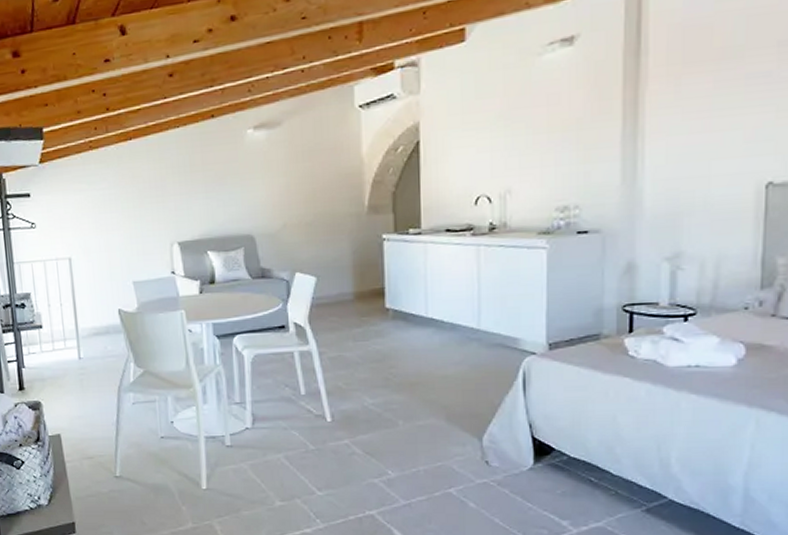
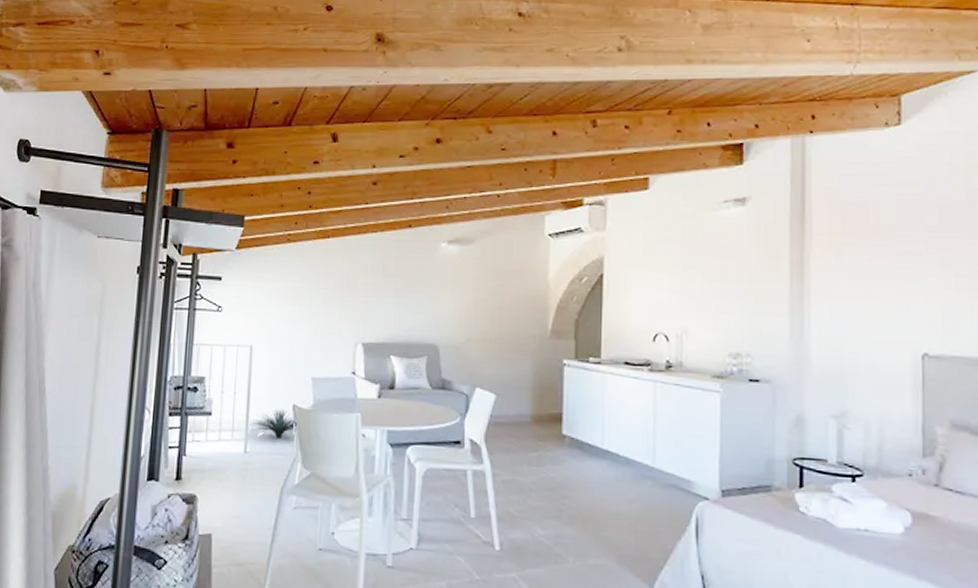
indoor plant: none [79,315,125,342] -> present [249,409,297,438]

